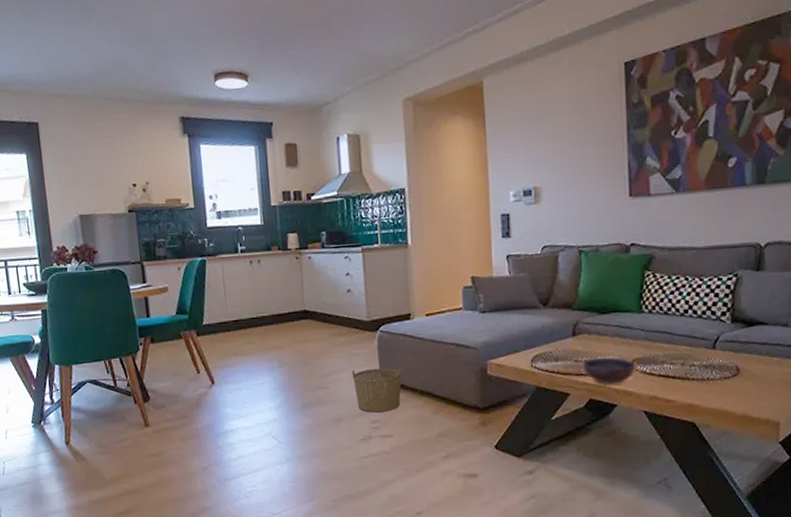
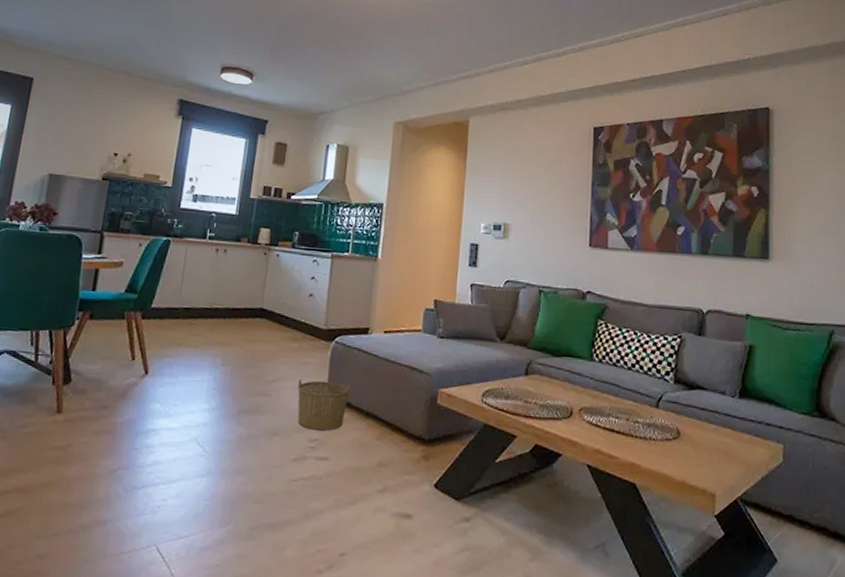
bowl: present [582,357,635,385] -> none [532,401,582,432]

